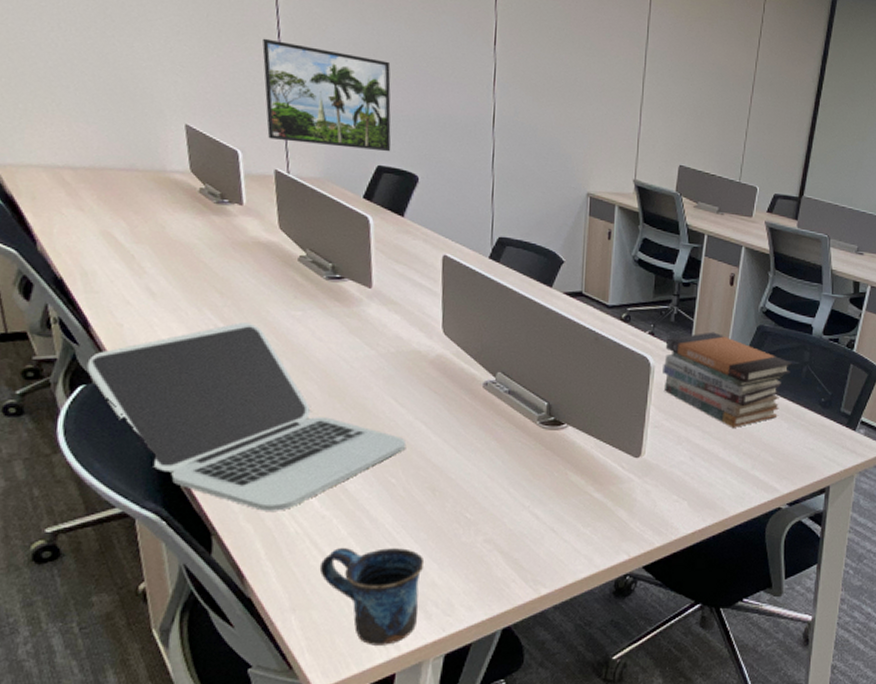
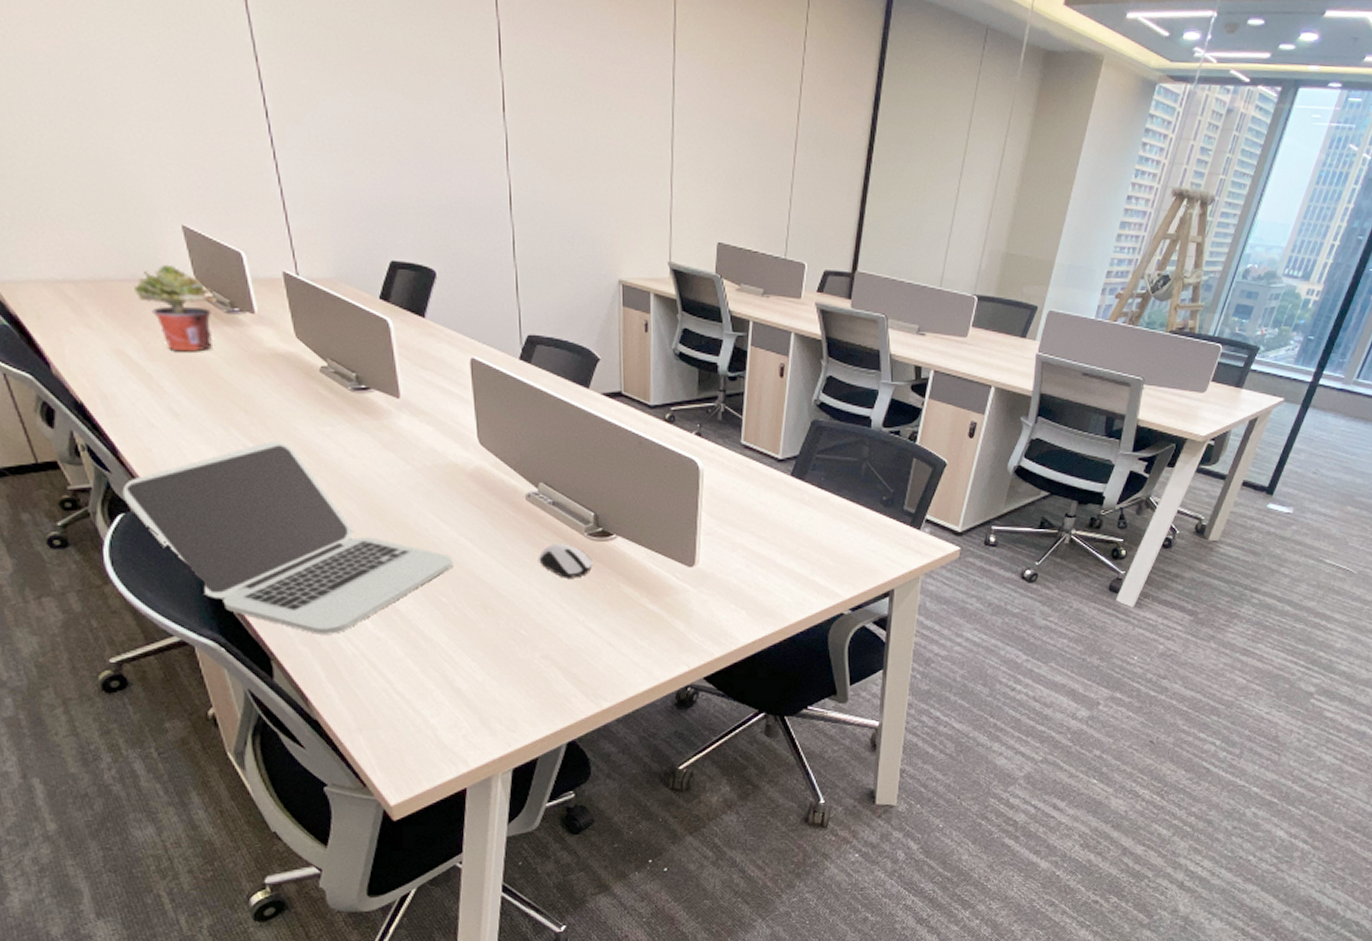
potted plant: none [131,157,208,237] -> present [134,264,216,352]
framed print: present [262,38,391,152] -> none [251,119,403,245]
mug: present [319,548,425,646] -> none [380,667,484,762]
computer mouse: none [490,430,543,464] -> present [539,544,593,578]
book stack: present [663,332,792,428] -> none [712,429,850,531]

